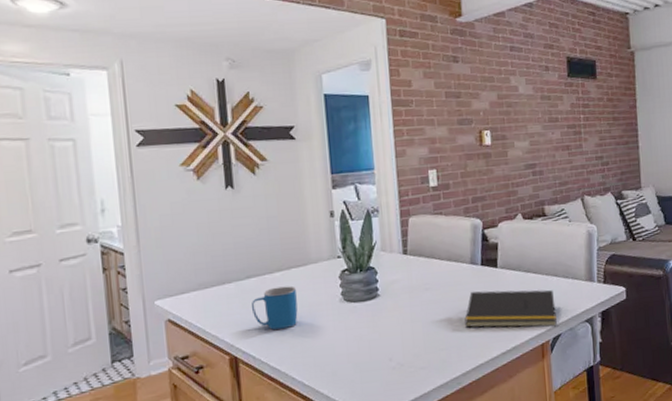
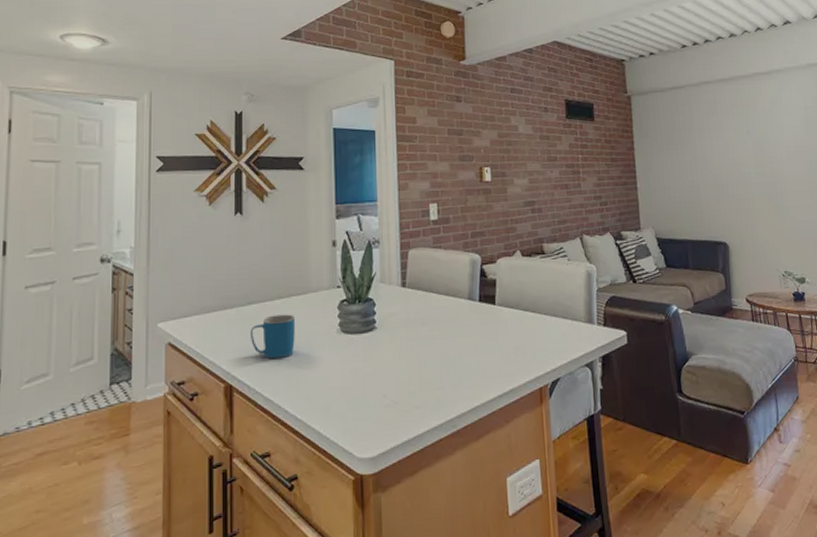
notepad: present [465,289,557,328] -> none [461,328,556,370]

